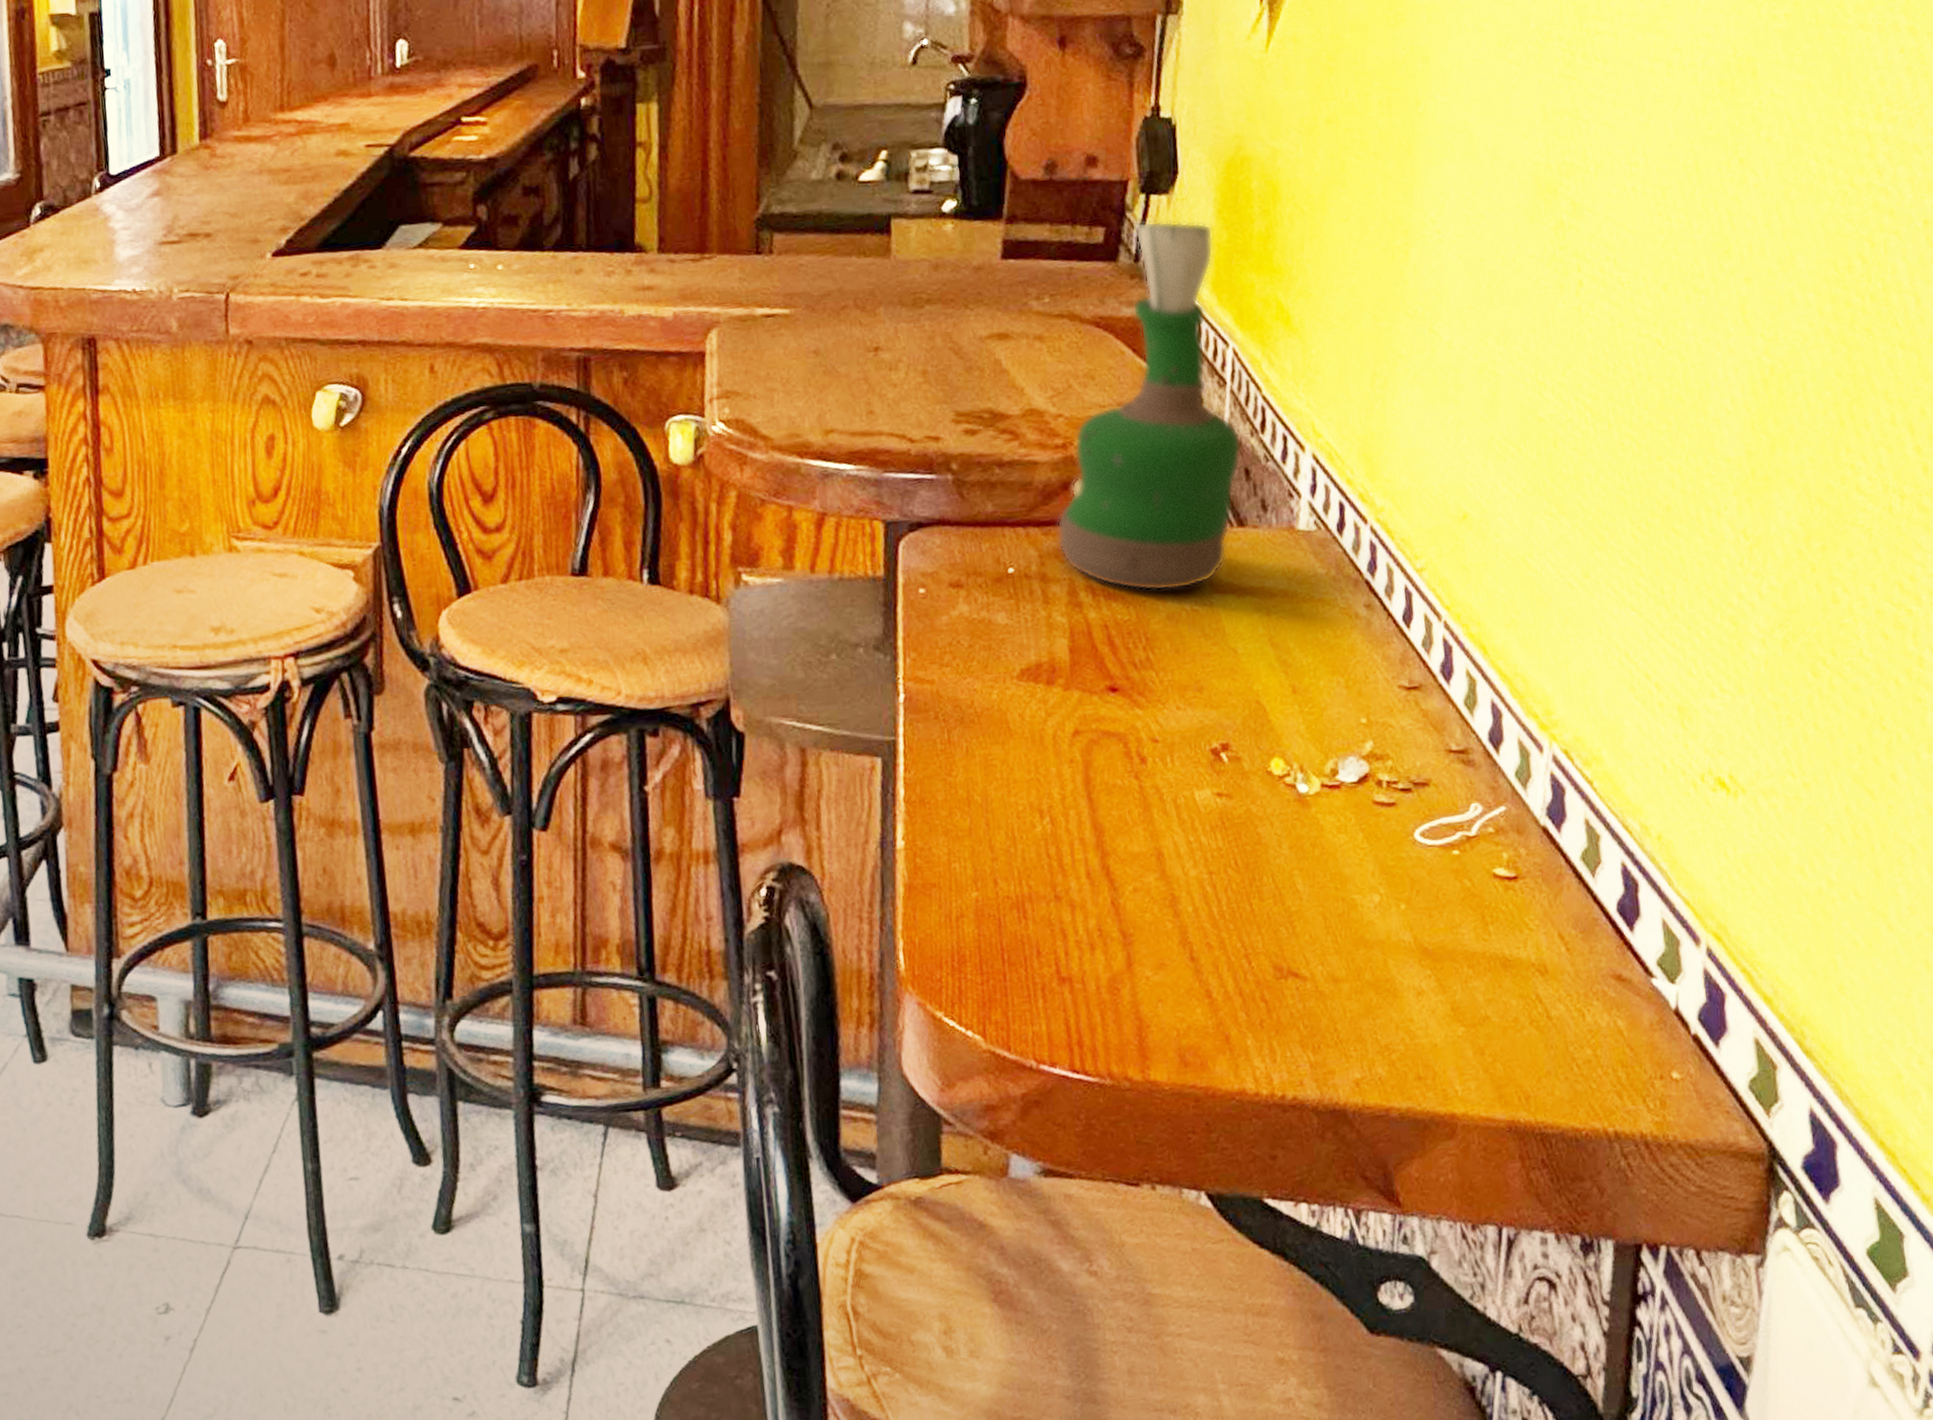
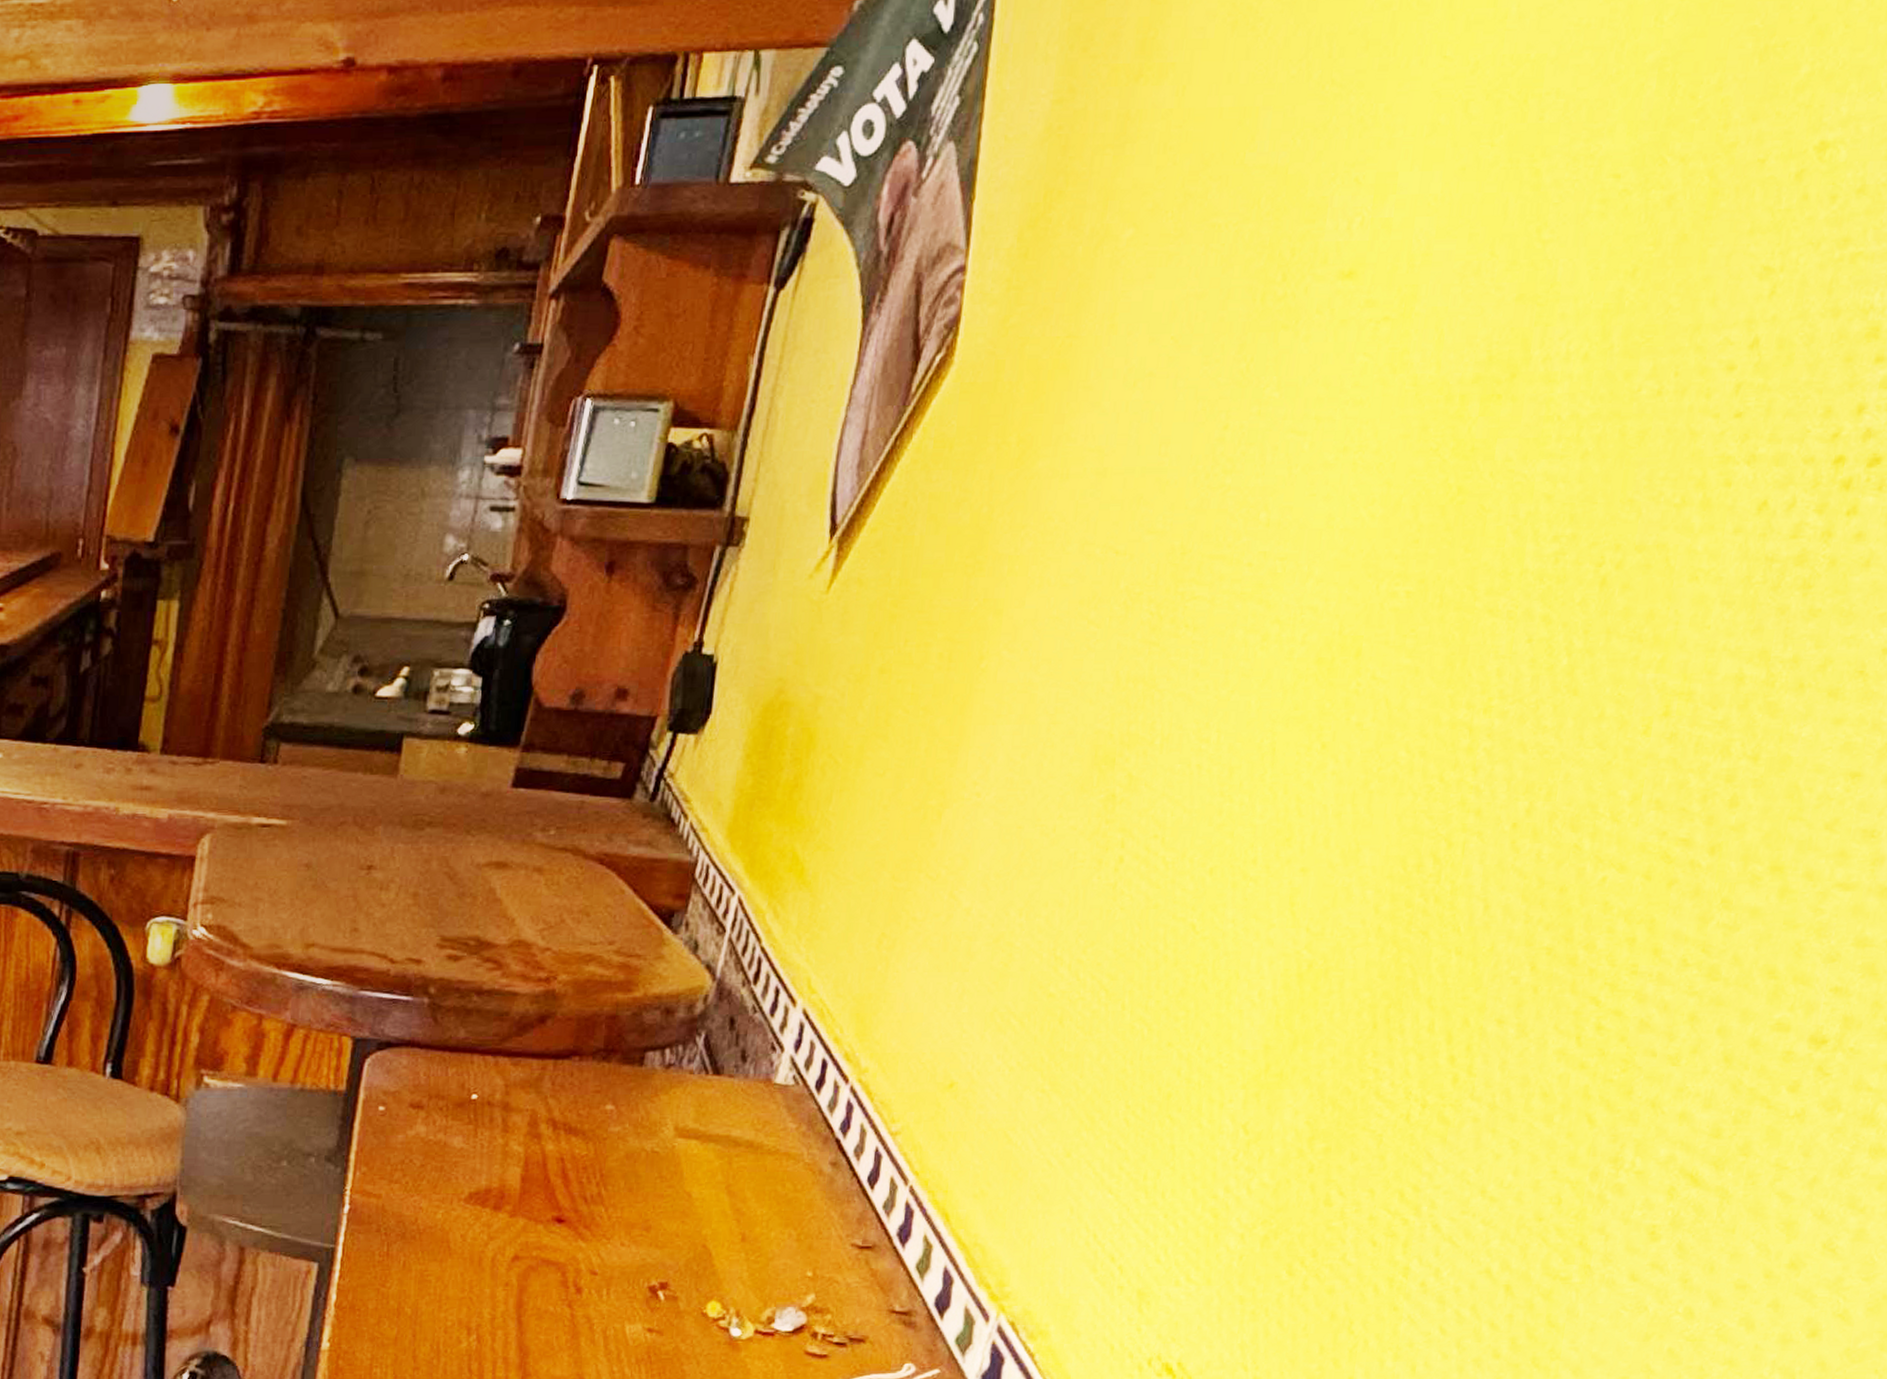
grog bottle: present [1057,221,1242,592] -> none [525,760,738,1130]

